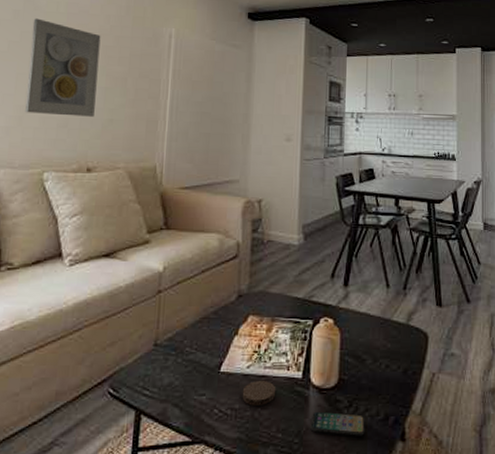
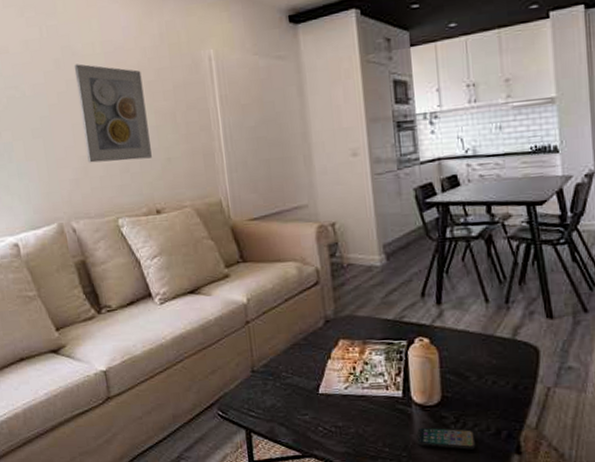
coaster: present [242,379,276,406] -> none [343,399,378,423]

